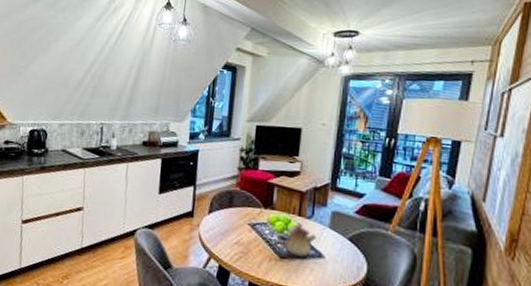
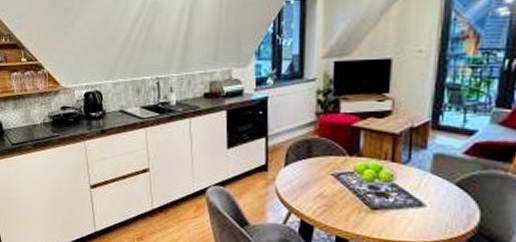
teapot: present [277,223,317,257] -> none [367,169,416,207]

